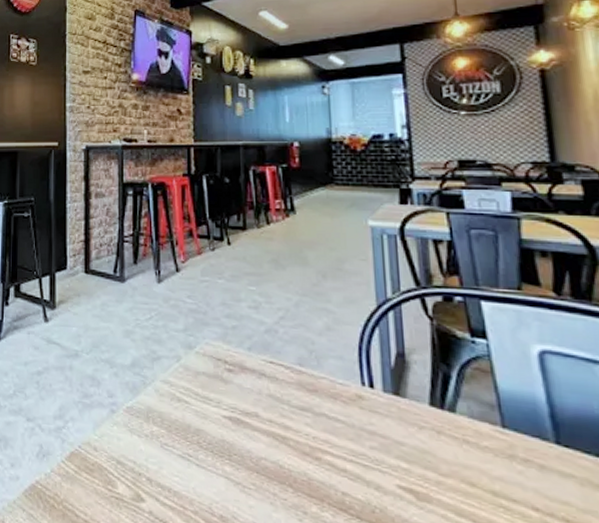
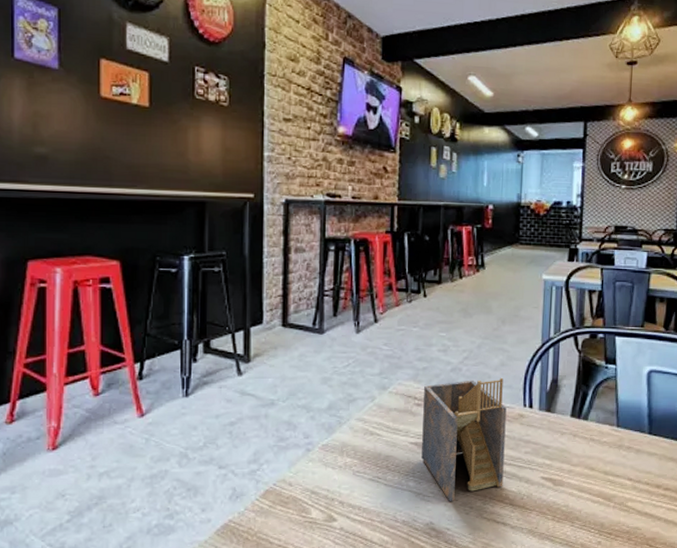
napkin holder: none [235,345,345,500] -> present [422,377,507,501]

